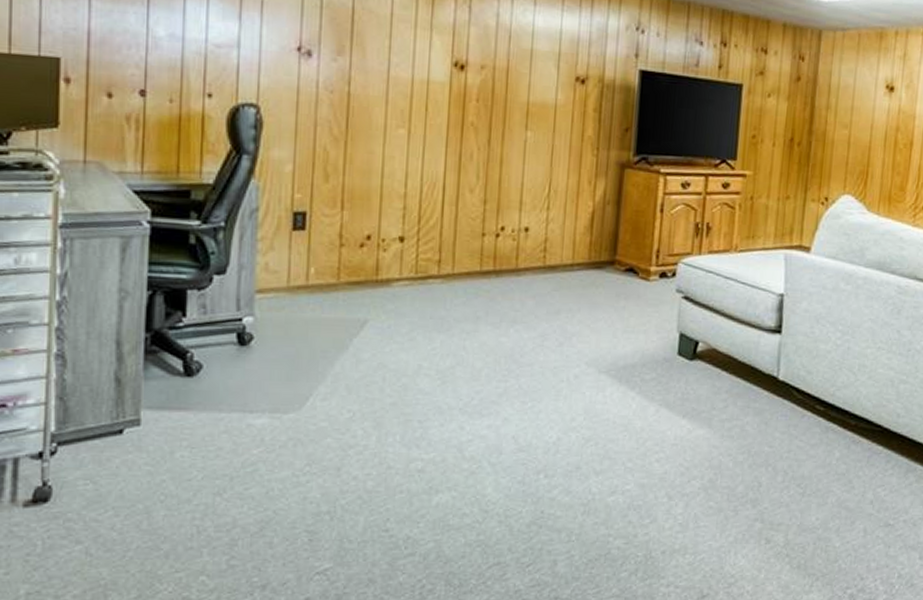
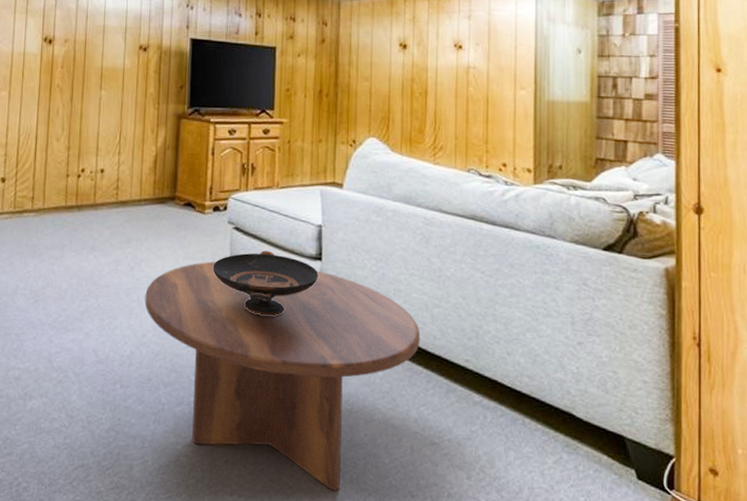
coffee table: none [575,335,884,578] -> present [145,261,420,491]
decorative bowl: none [656,323,777,395] -> present [212,251,319,315]

